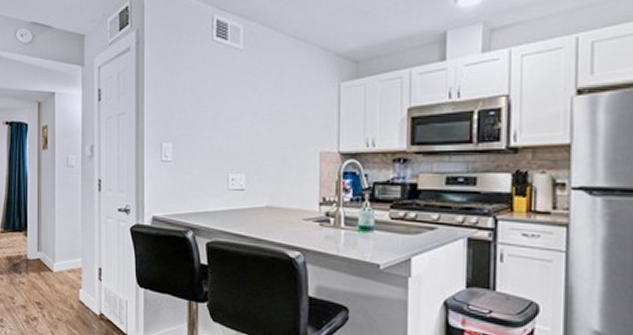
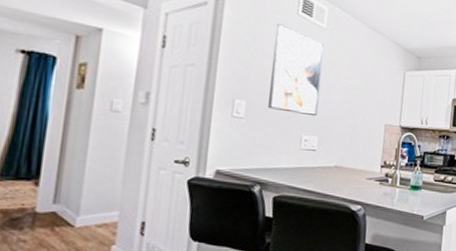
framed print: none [192,53,243,152] -> present [268,22,325,117]

